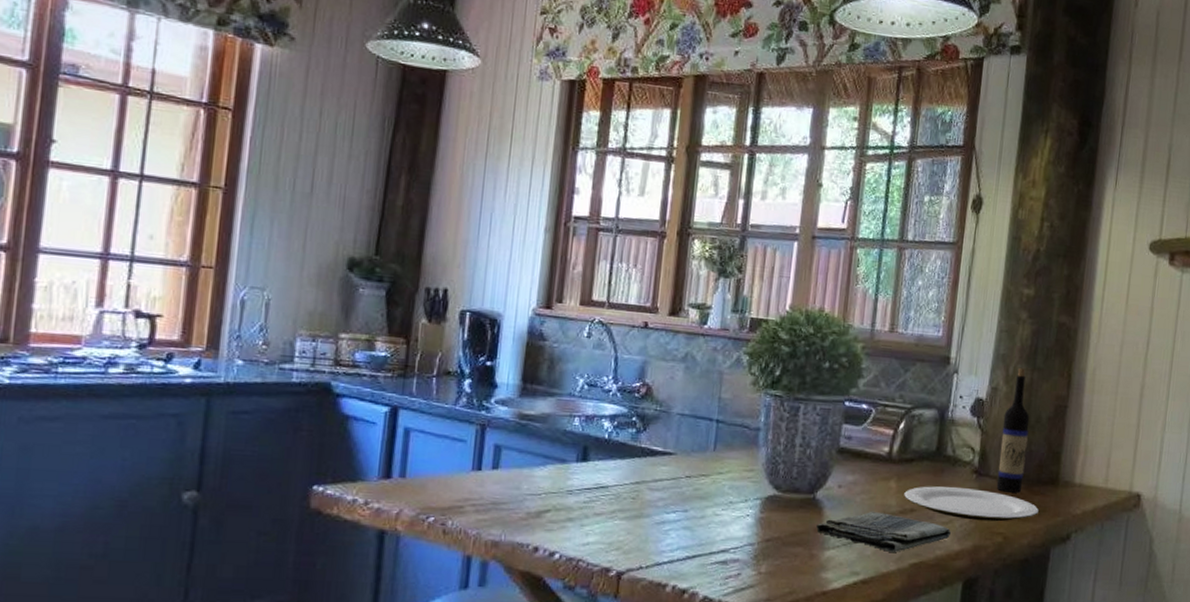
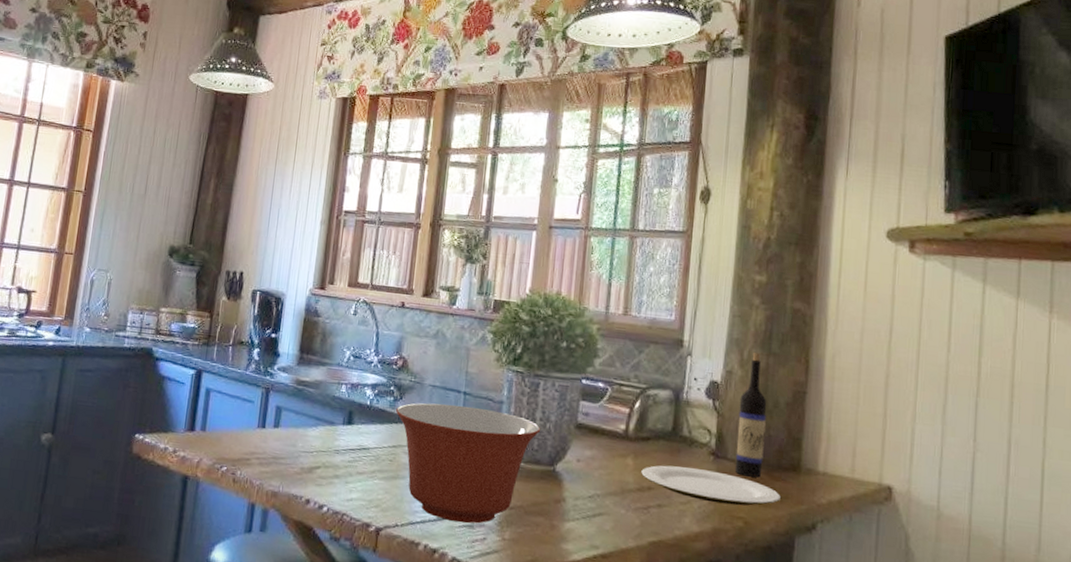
mixing bowl: none [639,433,801,560] -> present [396,403,541,524]
dish towel: present [815,511,952,552] -> none [556,486,690,529]

